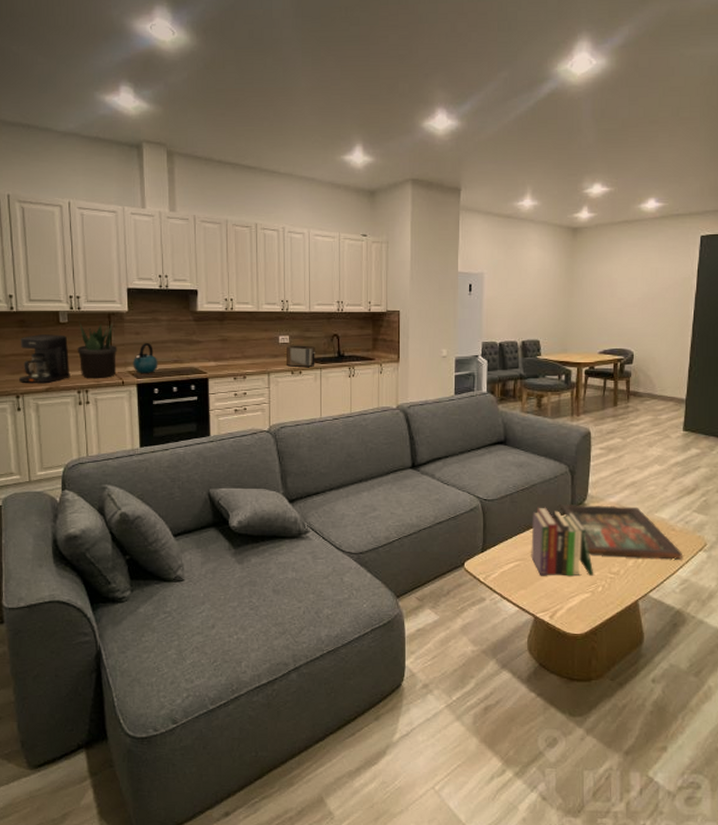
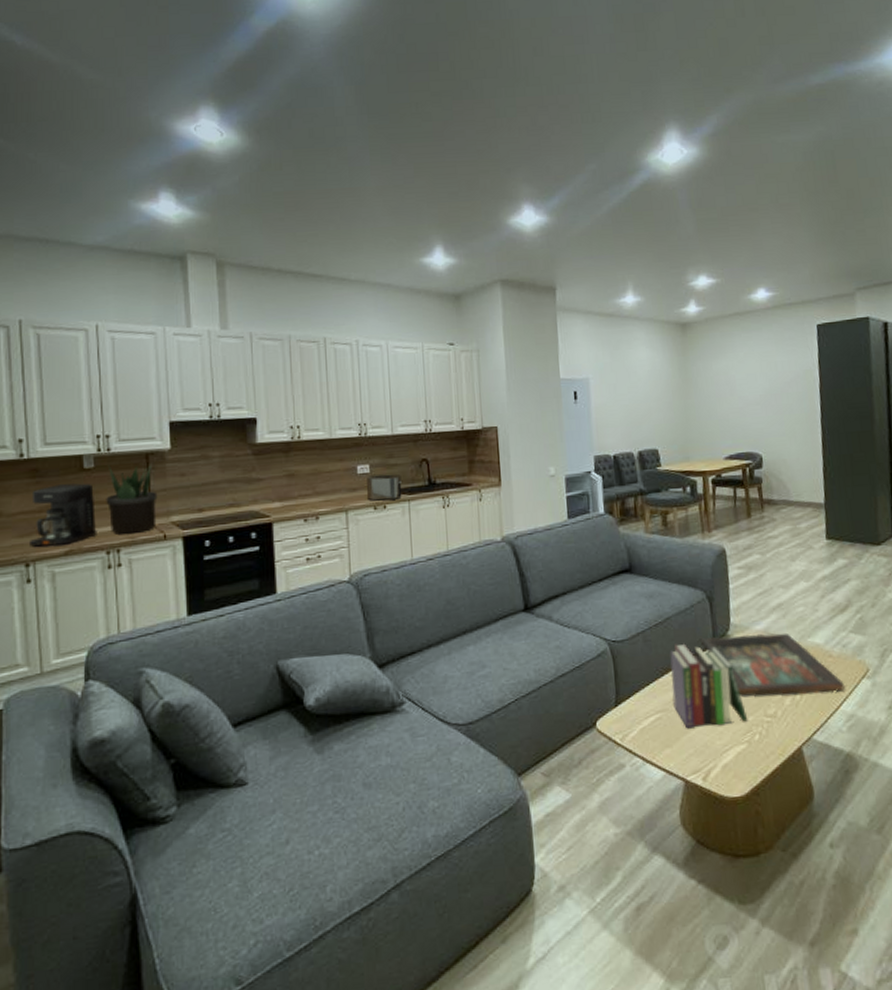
kettle: present [133,342,158,373] -> none [177,484,210,523]

